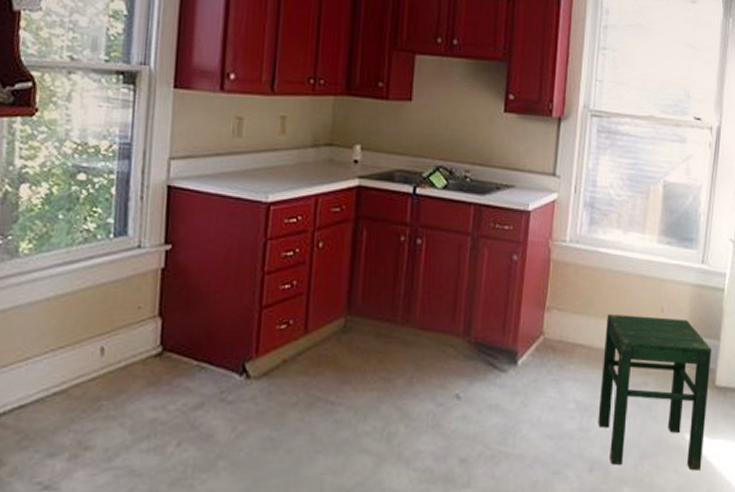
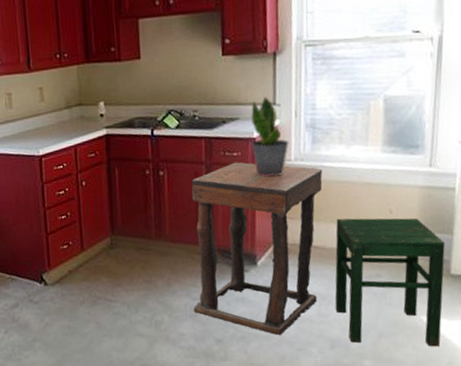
side table: none [437,237,598,454] -> present [191,162,323,335]
potted plant: none [525,165,566,258] -> present [250,96,289,177]

